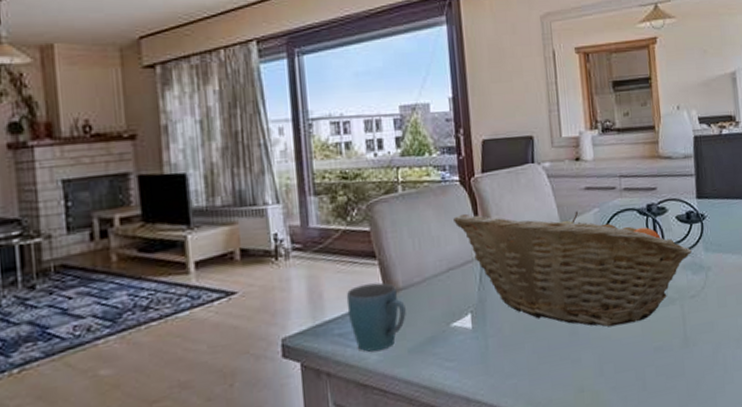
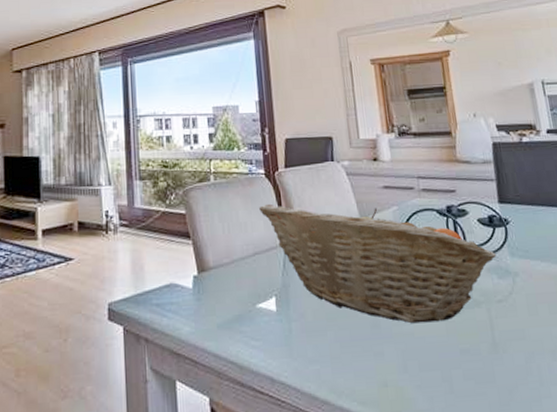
mug: present [346,282,406,352] -> none [163,260,216,324]

